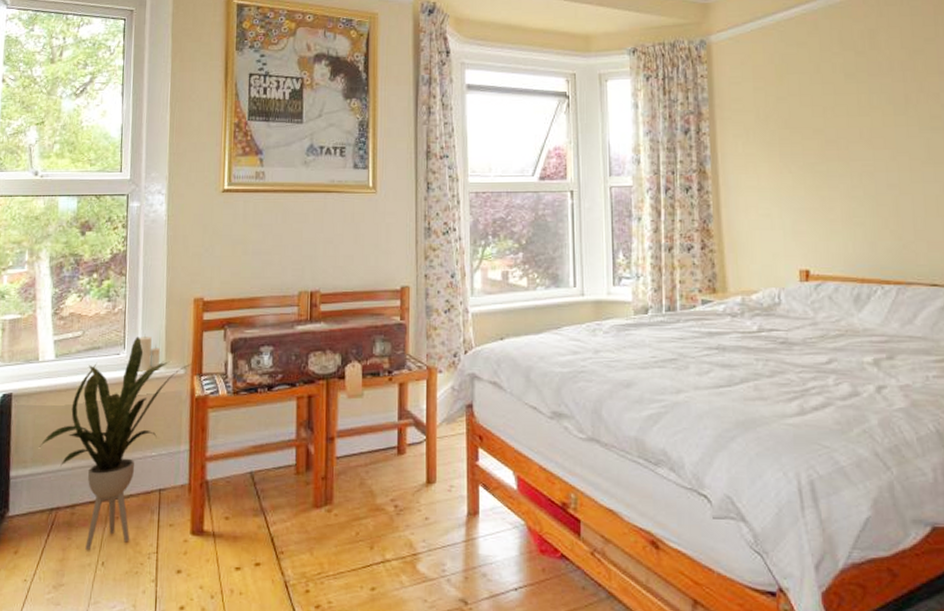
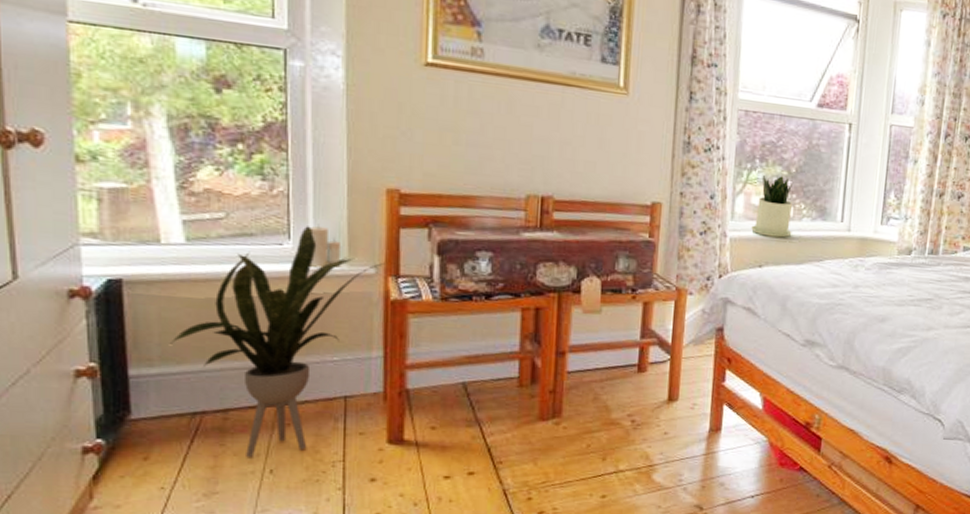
planter: none [490,247,528,309] -> present [751,174,792,238]

